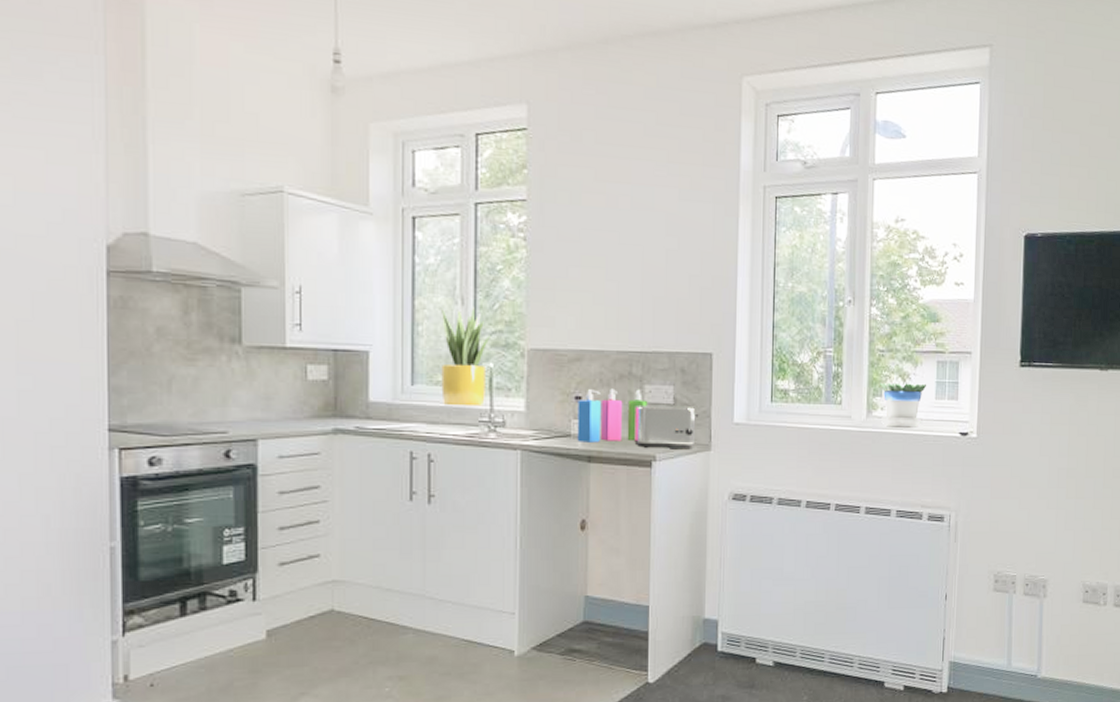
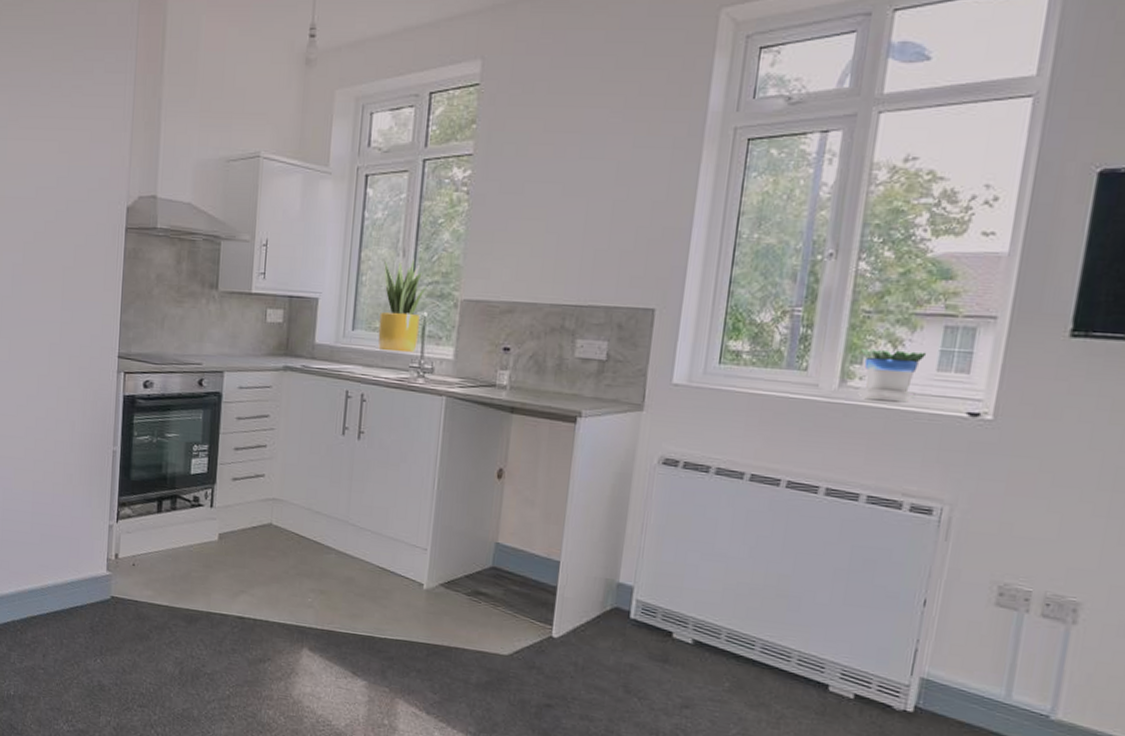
soap dispenser: present [577,388,648,443] -> none [502,341,579,396]
toaster: present [634,404,699,450] -> none [560,358,633,408]

